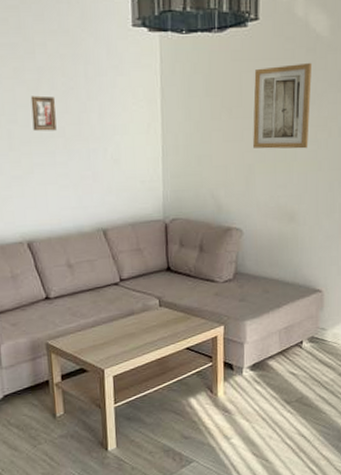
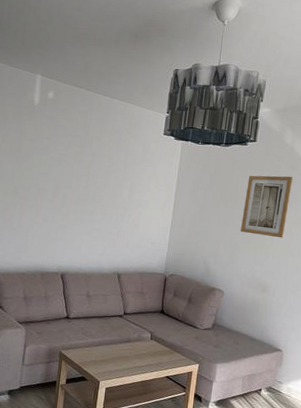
picture frame: present [30,95,57,132] -> none [81,171,101,198]

